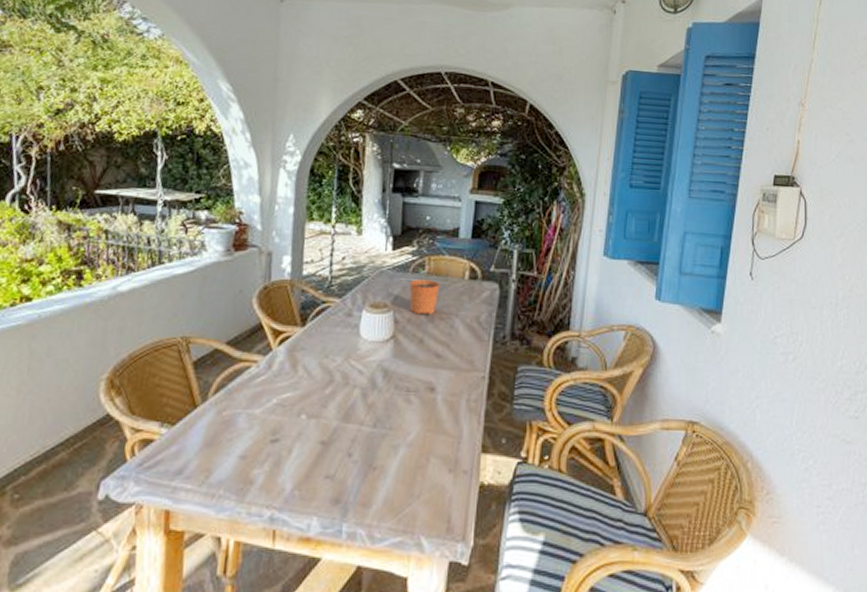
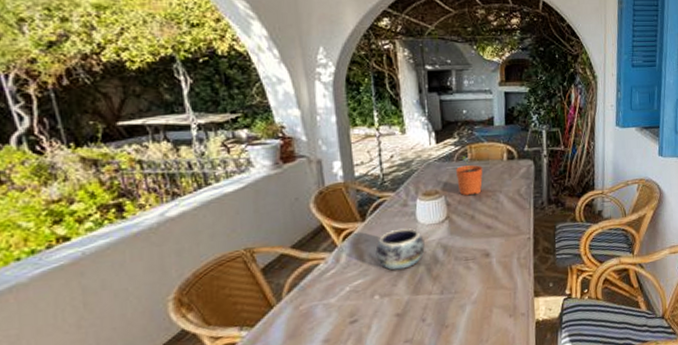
decorative bowl: none [310,341,364,389] -> present [375,228,425,271]

